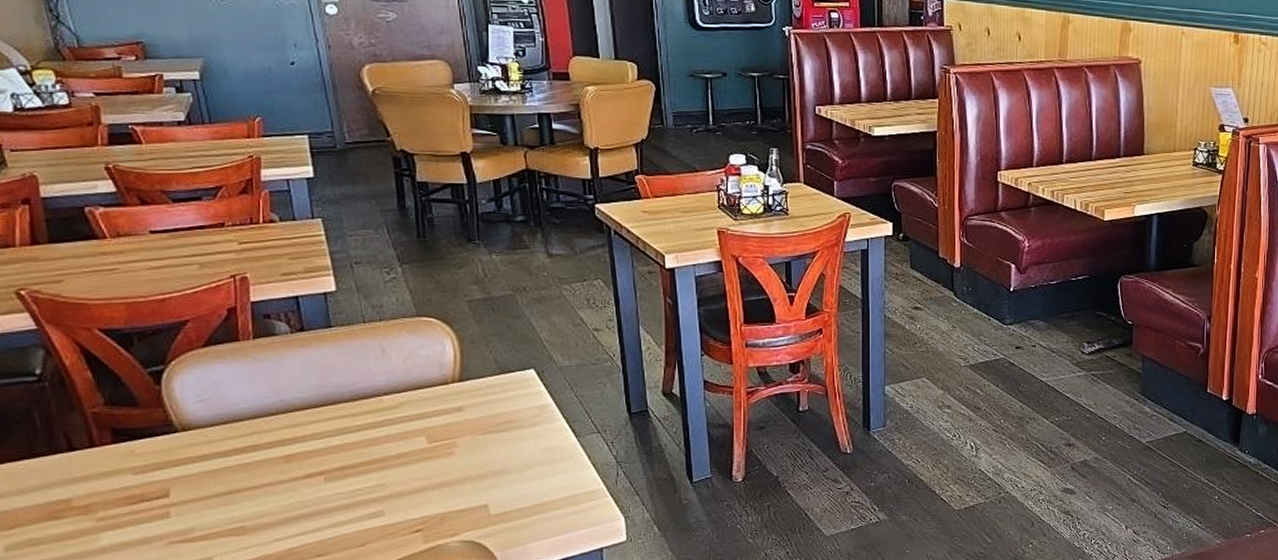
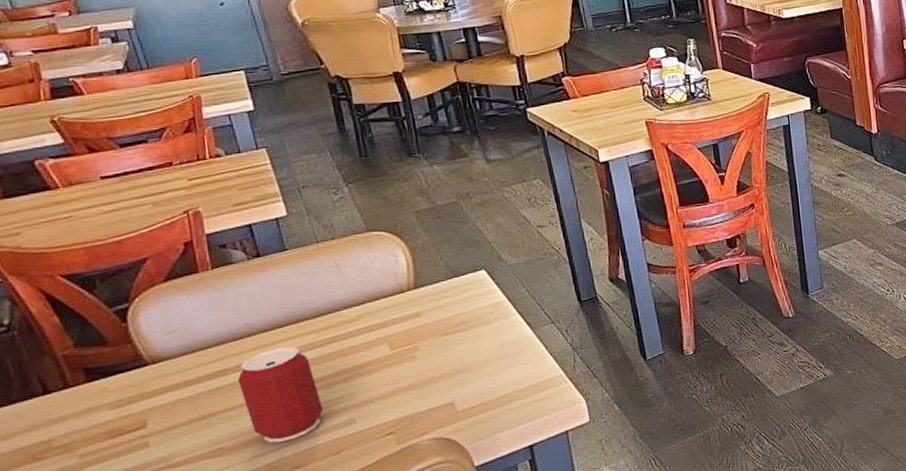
can: none [268,428,352,527] -> present [238,346,323,443]

